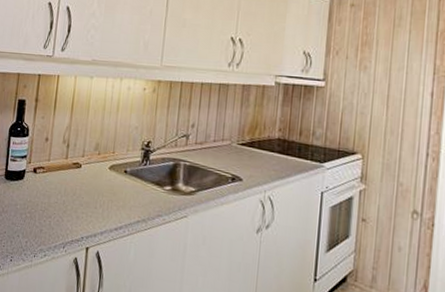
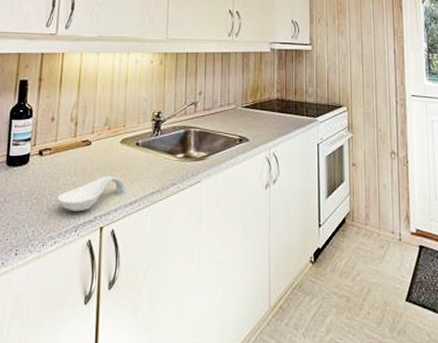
spoon rest: none [48,199,114,230] -> present [57,175,127,211]

